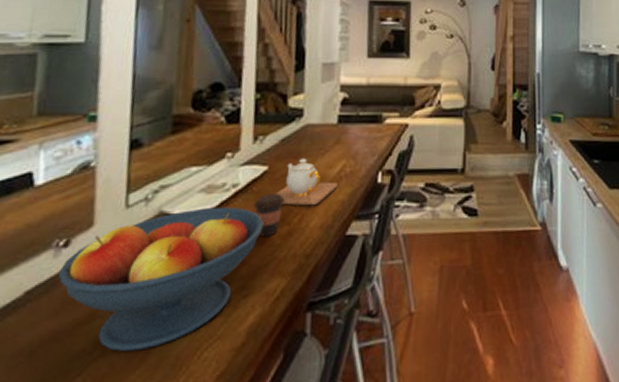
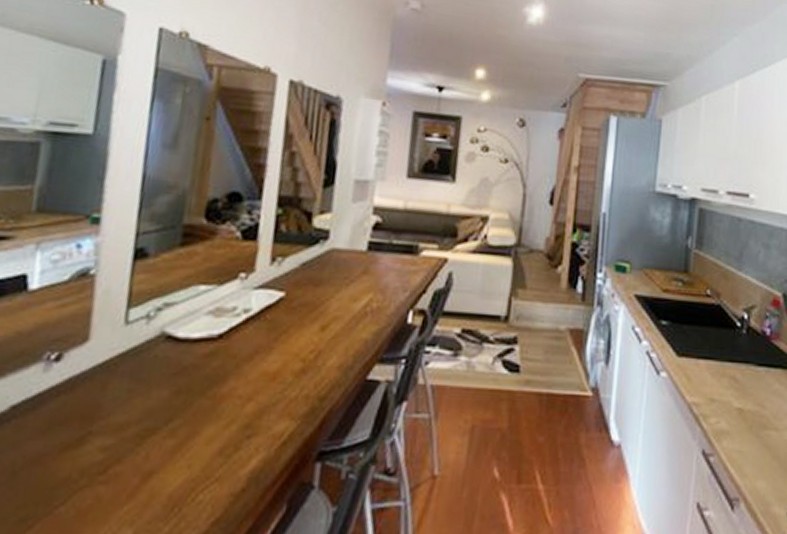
fruit bowl: present [58,206,264,352] -> none [47,332,276,485]
coffee cup: present [254,192,285,237] -> none [266,323,301,372]
teapot: present [275,158,338,206] -> none [290,286,362,342]

